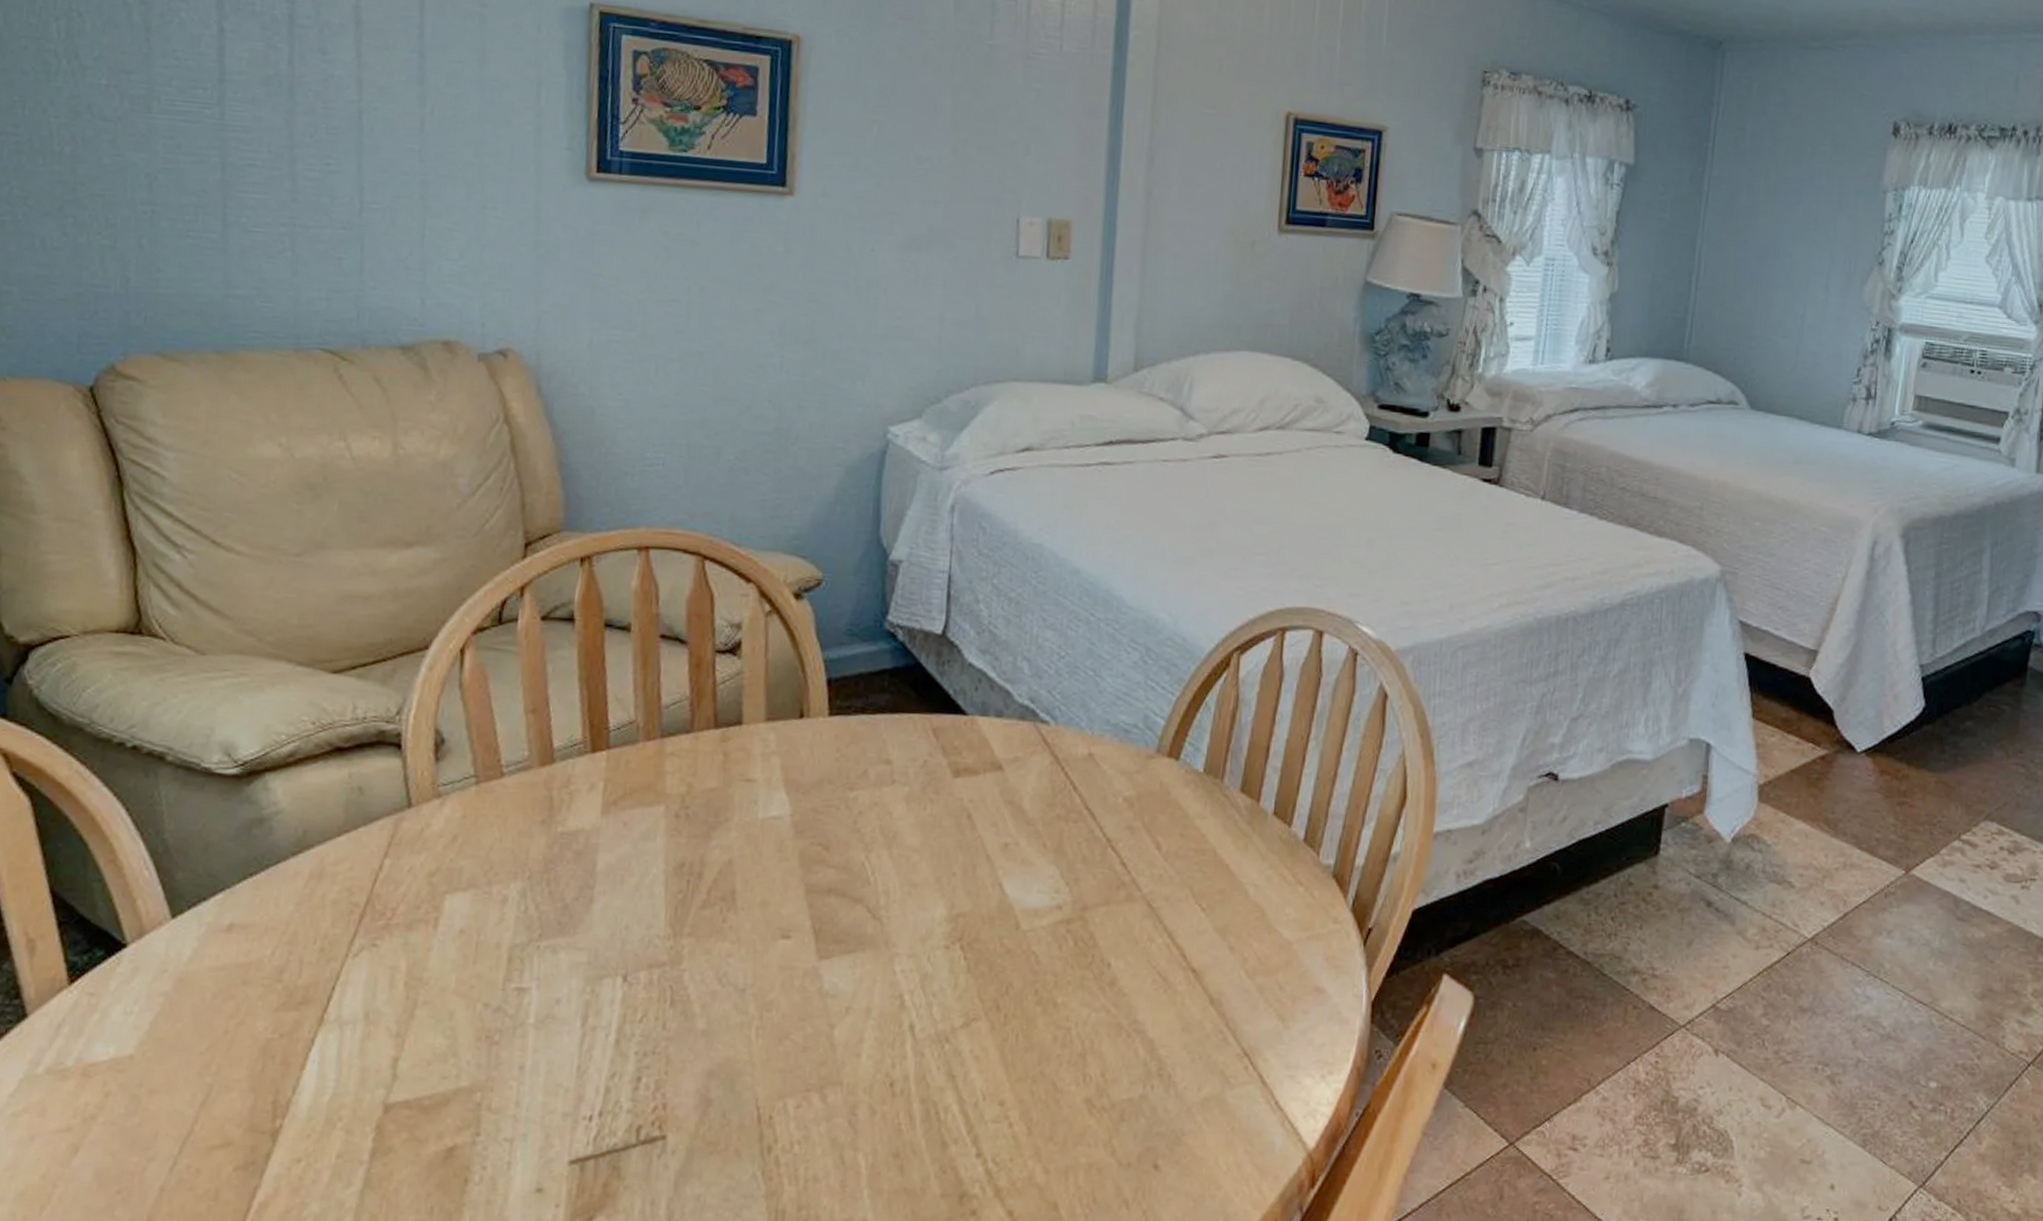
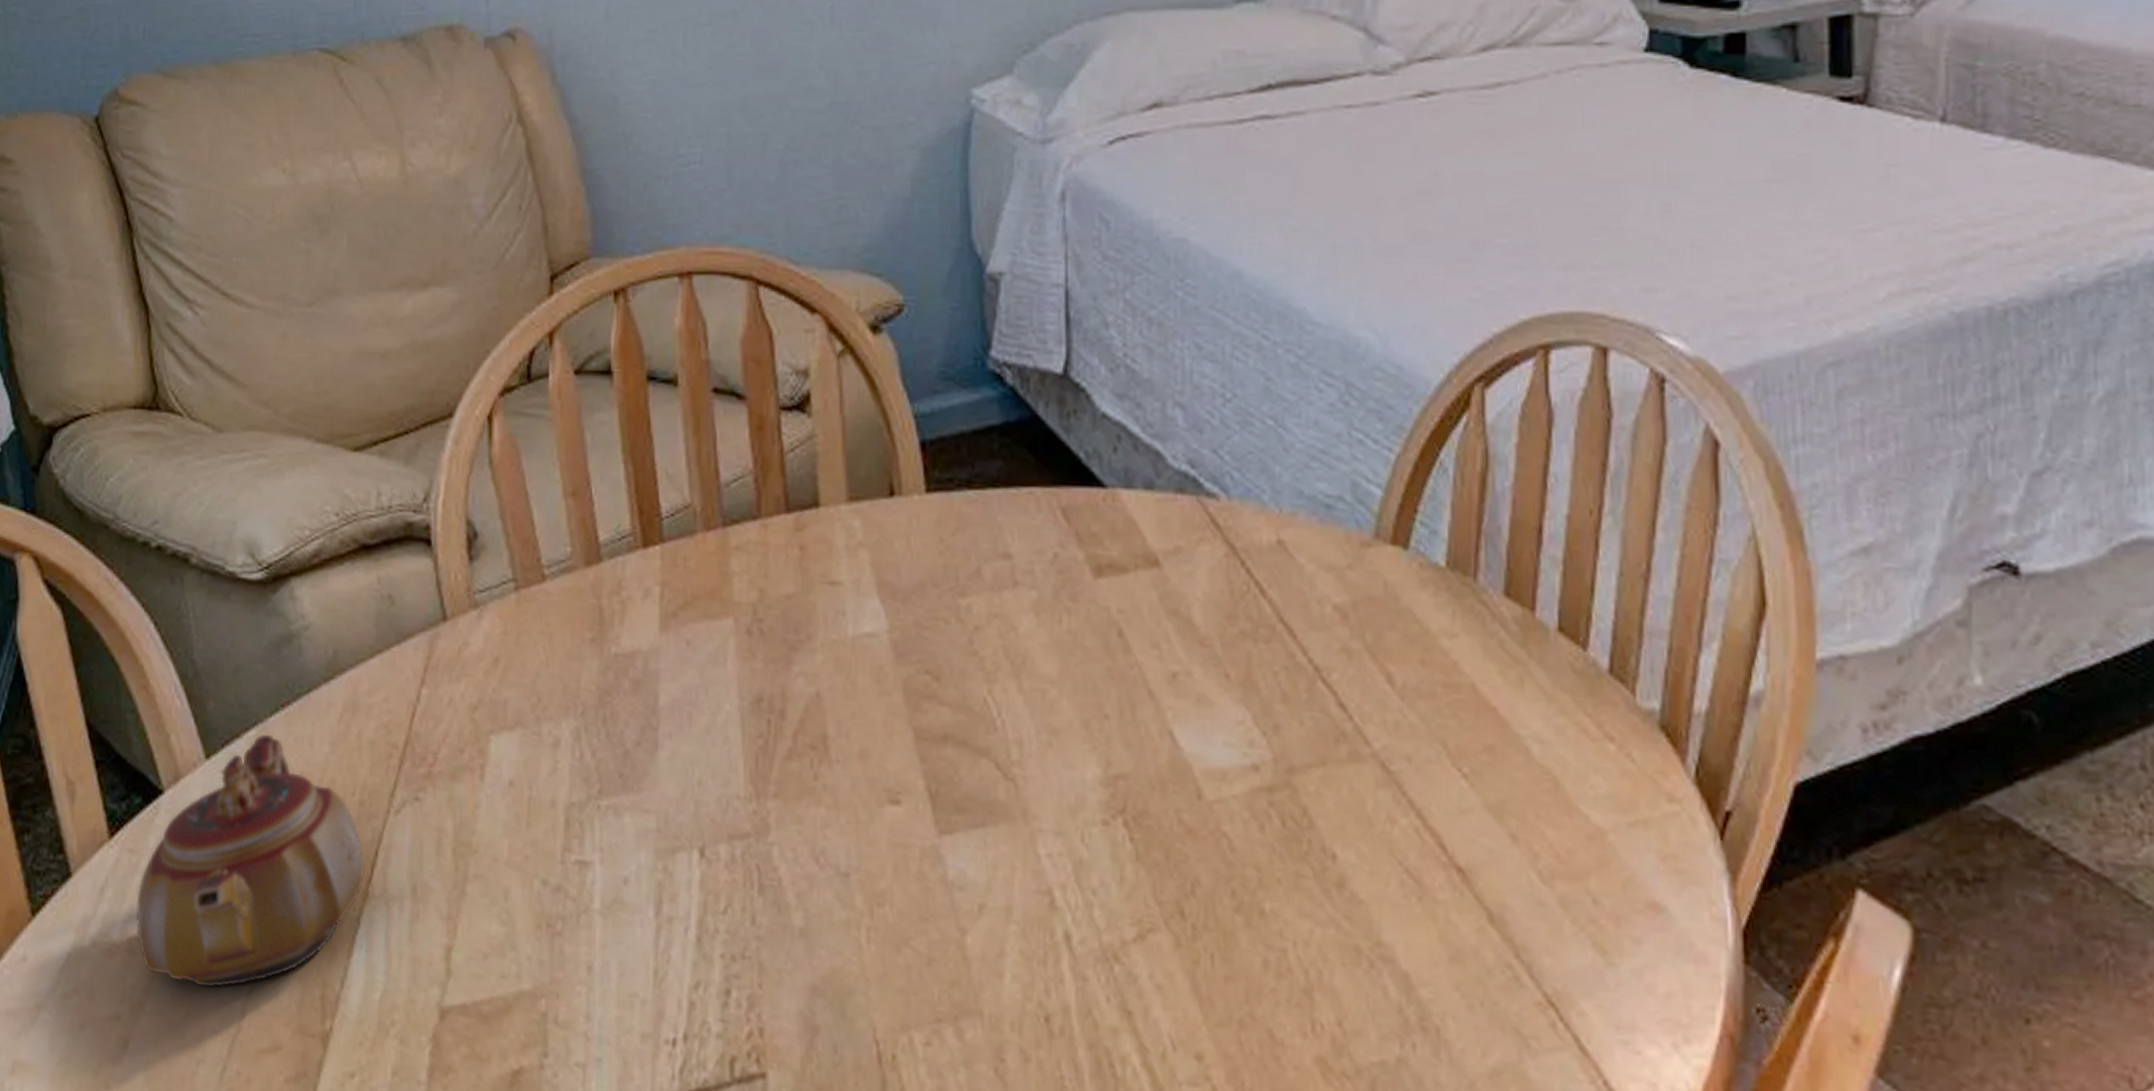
teapot: none [92,897,322,1101] -> present [136,734,366,988]

